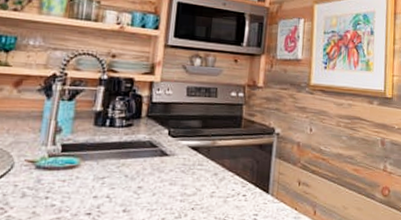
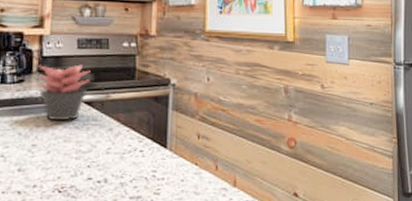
succulent plant: none [145,110,199,164] -> present [37,64,91,120]

